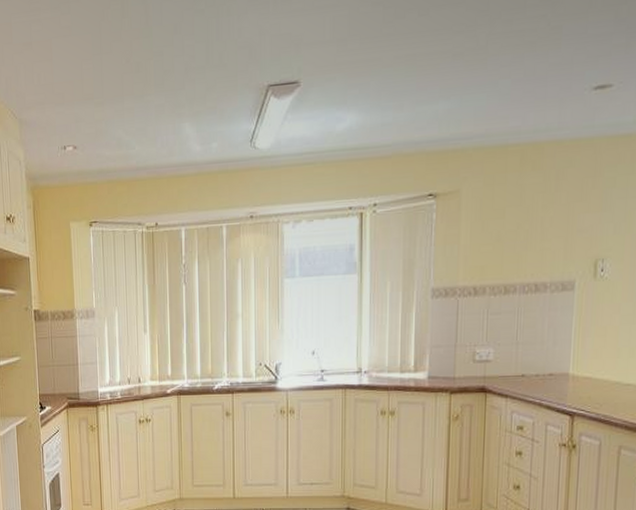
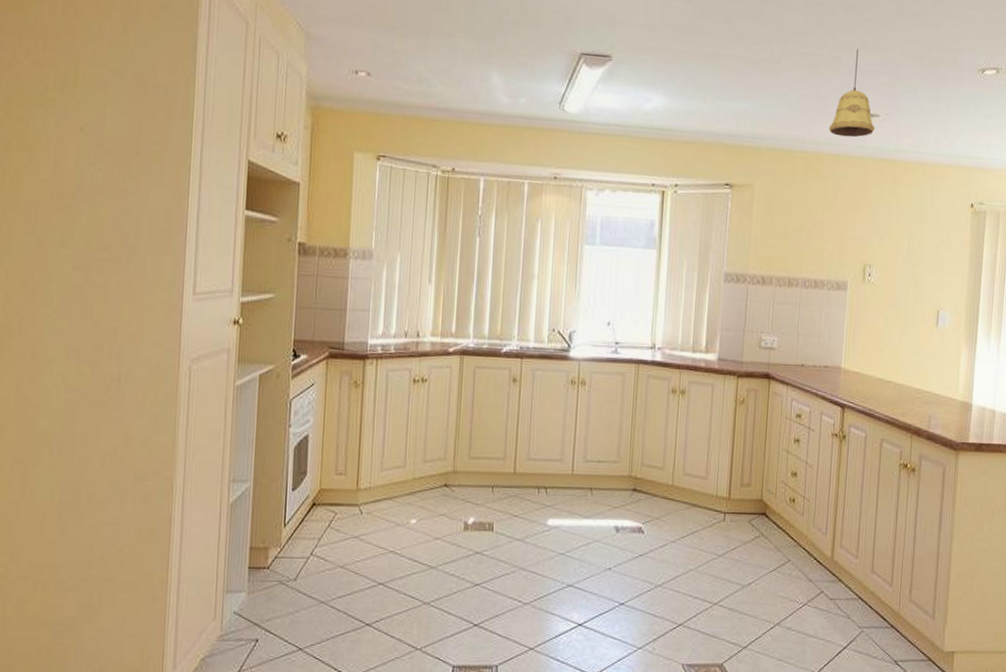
pendant light: none [548,11,607,119] -> present [828,49,875,138]

